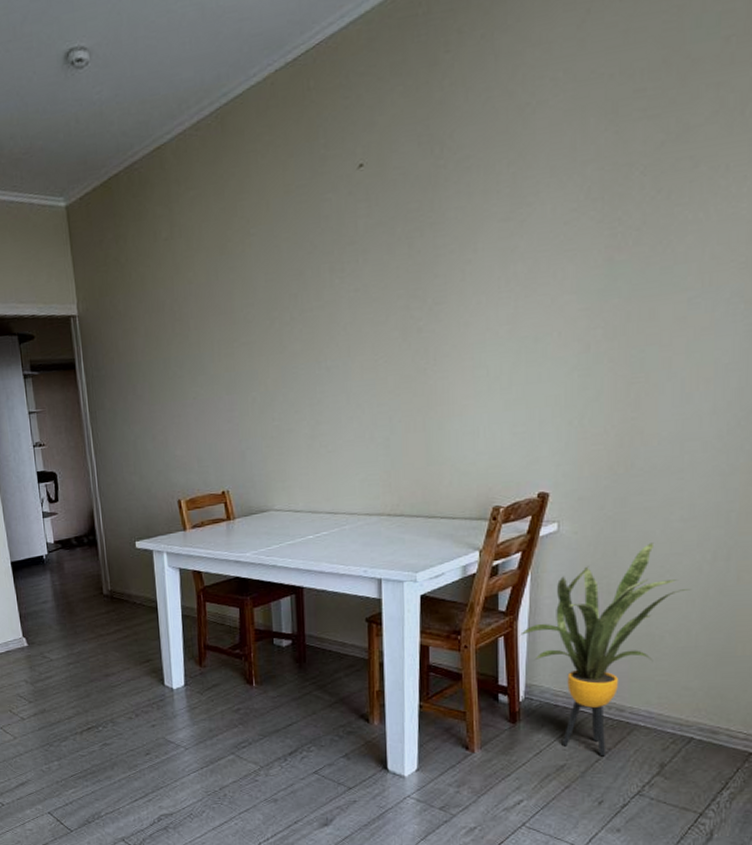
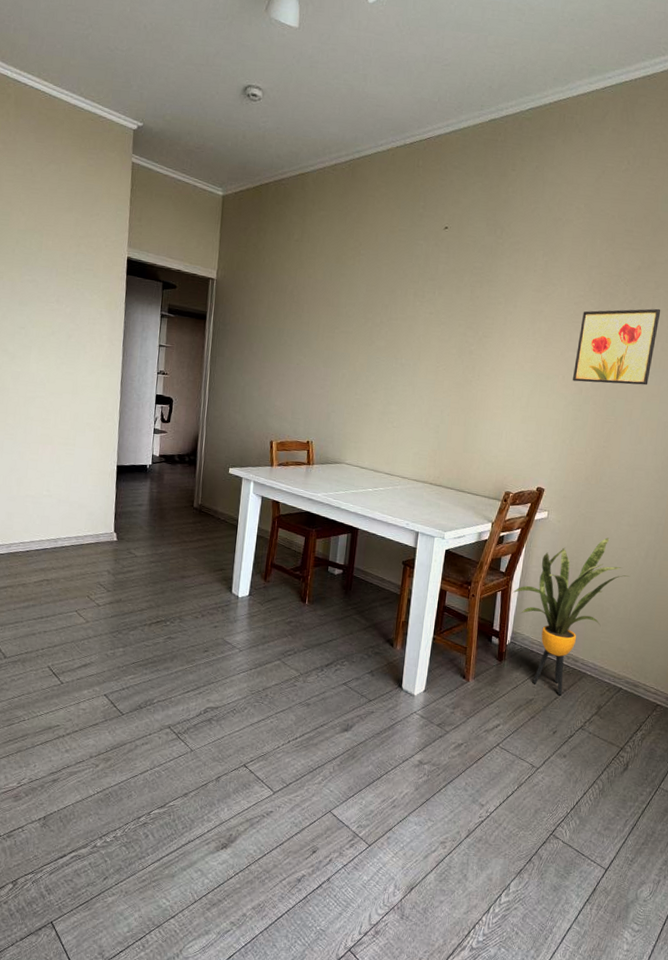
wall art: none [574,196,705,336] -> present [573,308,661,386]

